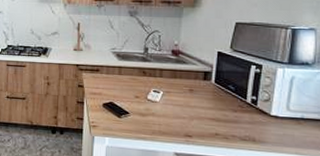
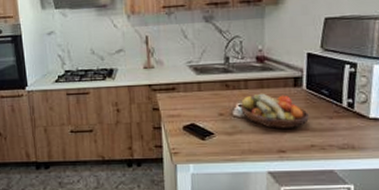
fruit bowl: none [155,82,215,117] -> present [241,93,309,130]

